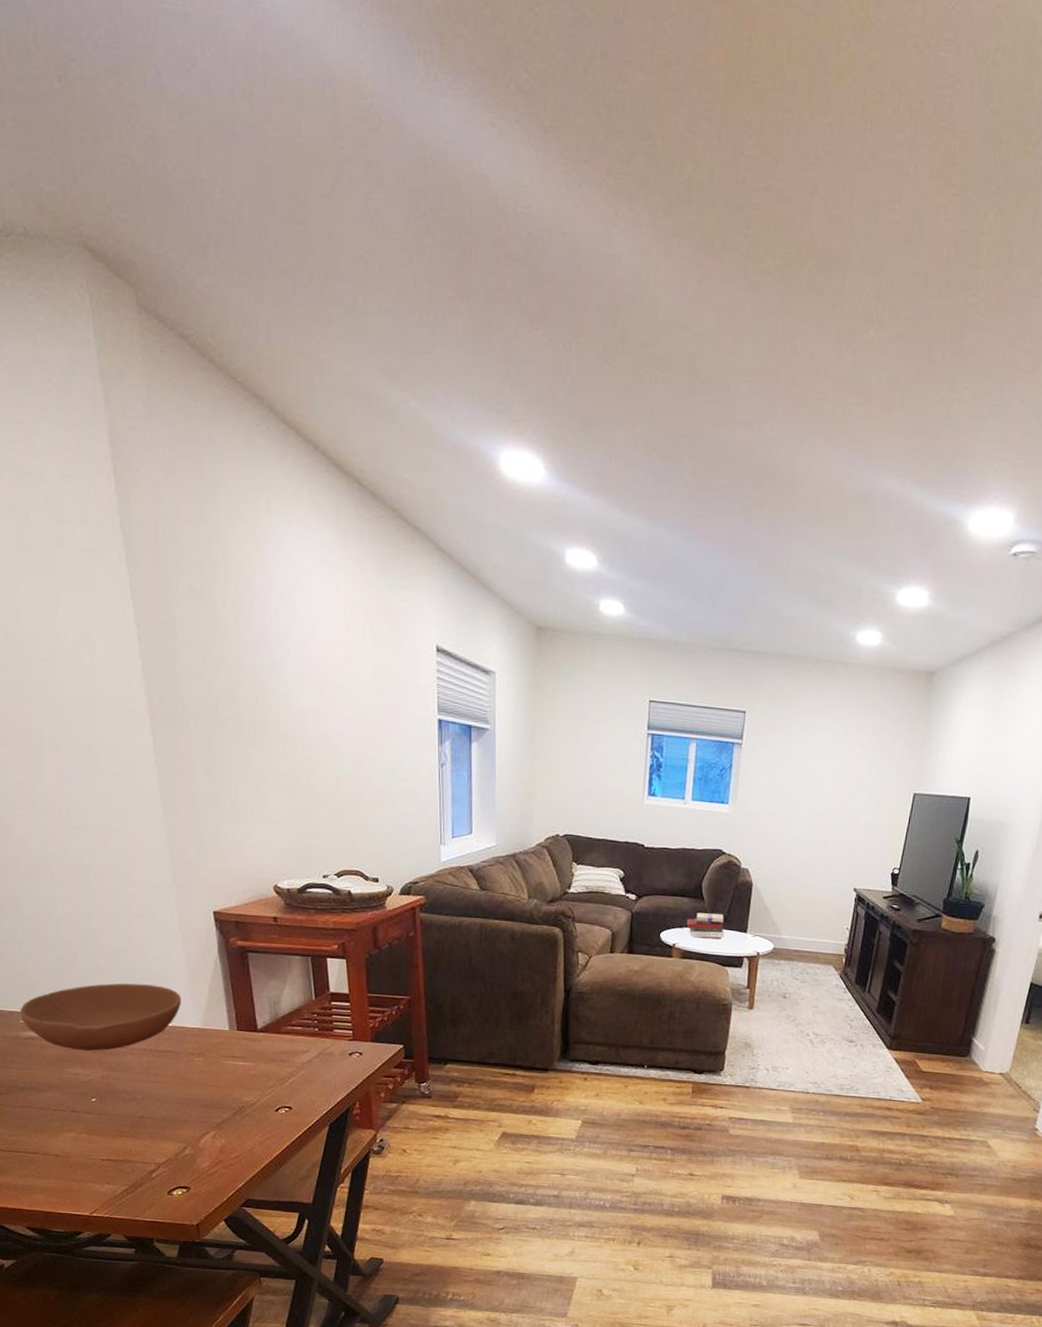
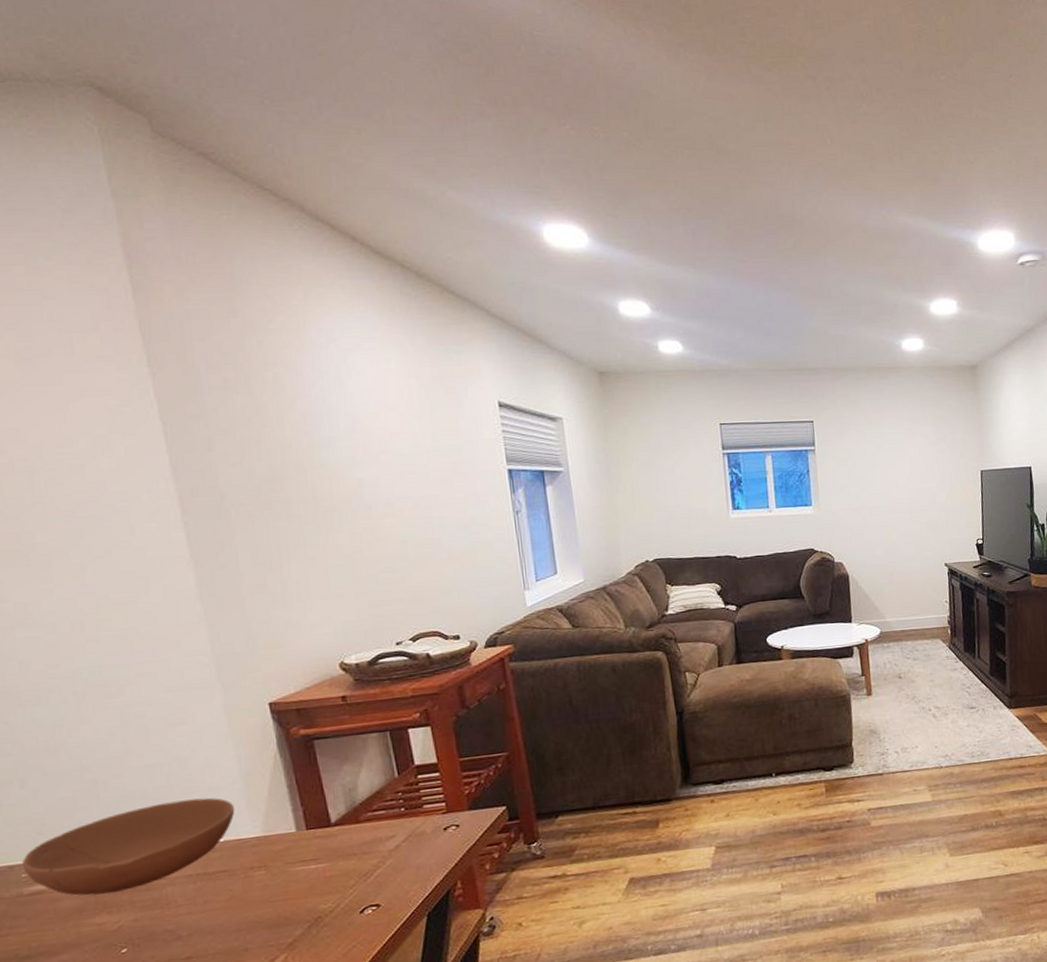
books: present [686,912,724,940] -> none [790,608,830,637]

